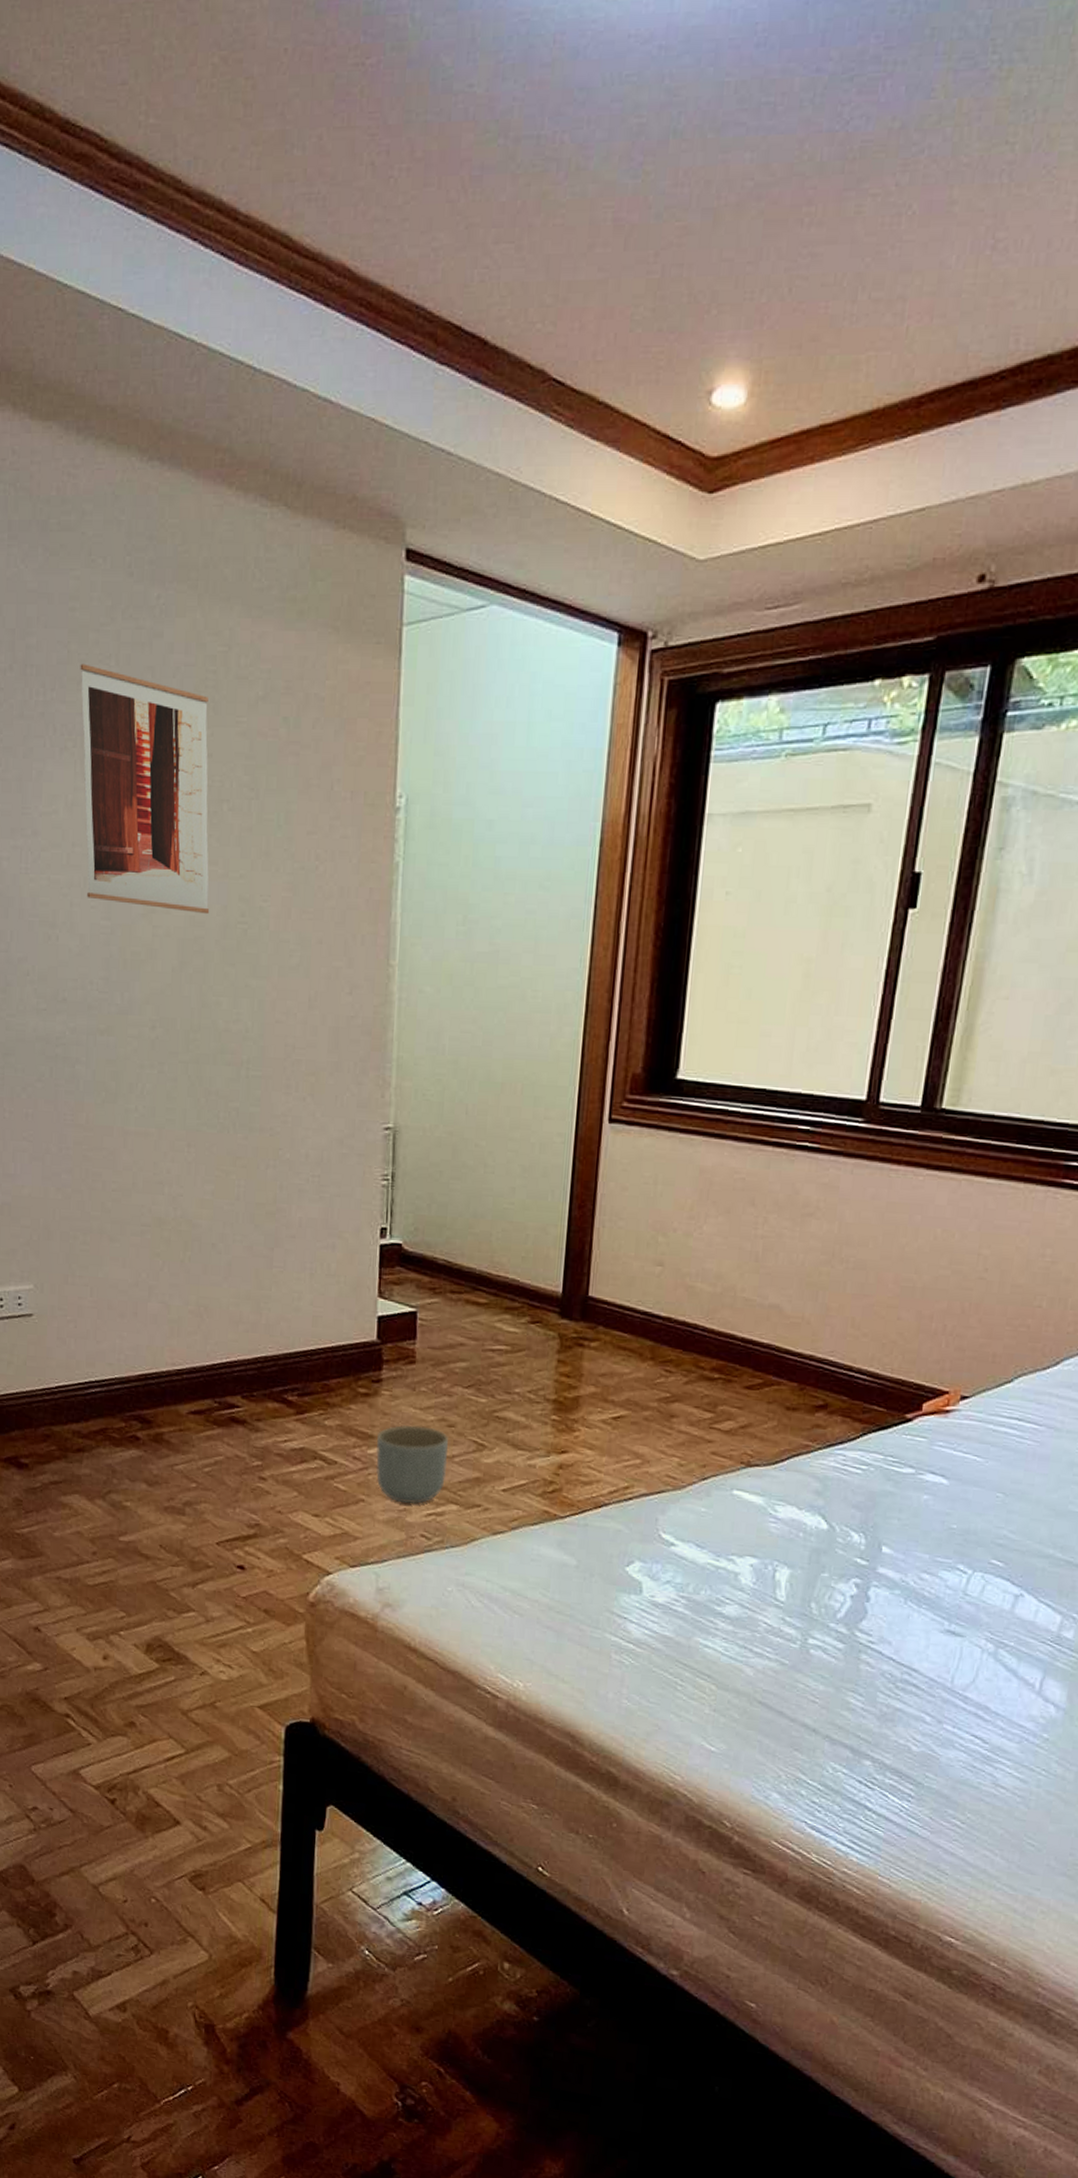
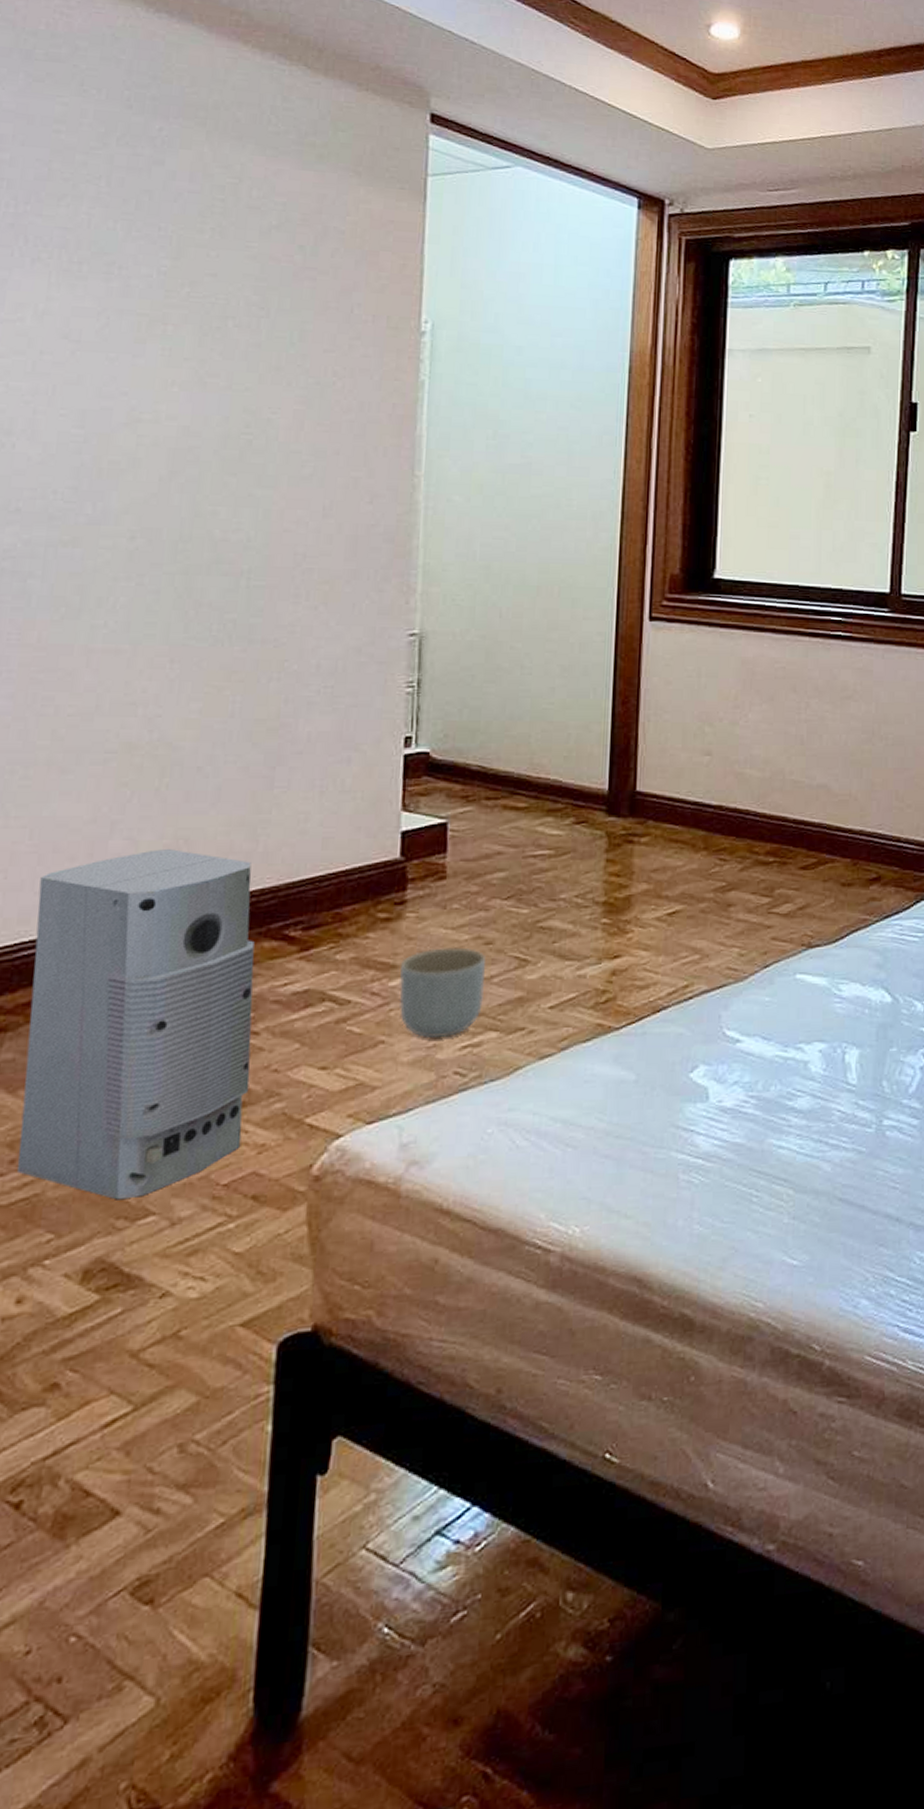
wall art: present [80,664,210,915] -> none [55,181,214,425]
air purifier: none [98,1314,261,1596] -> present [18,849,255,1200]

